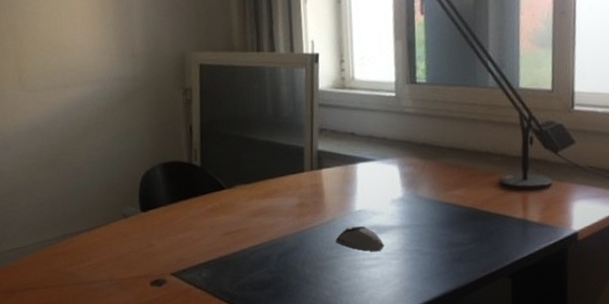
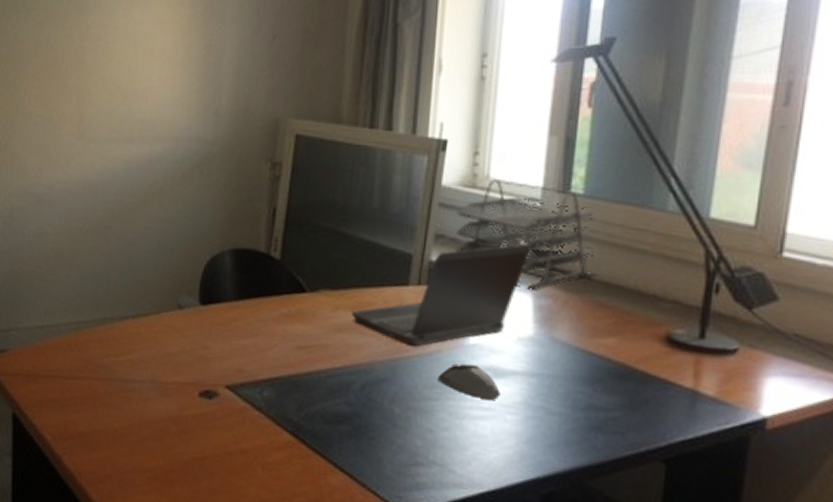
laptop computer: none [263,127,392,219] -> present [352,244,530,347]
file organizer: none [333,79,444,162] -> present [455,179,597,290]

